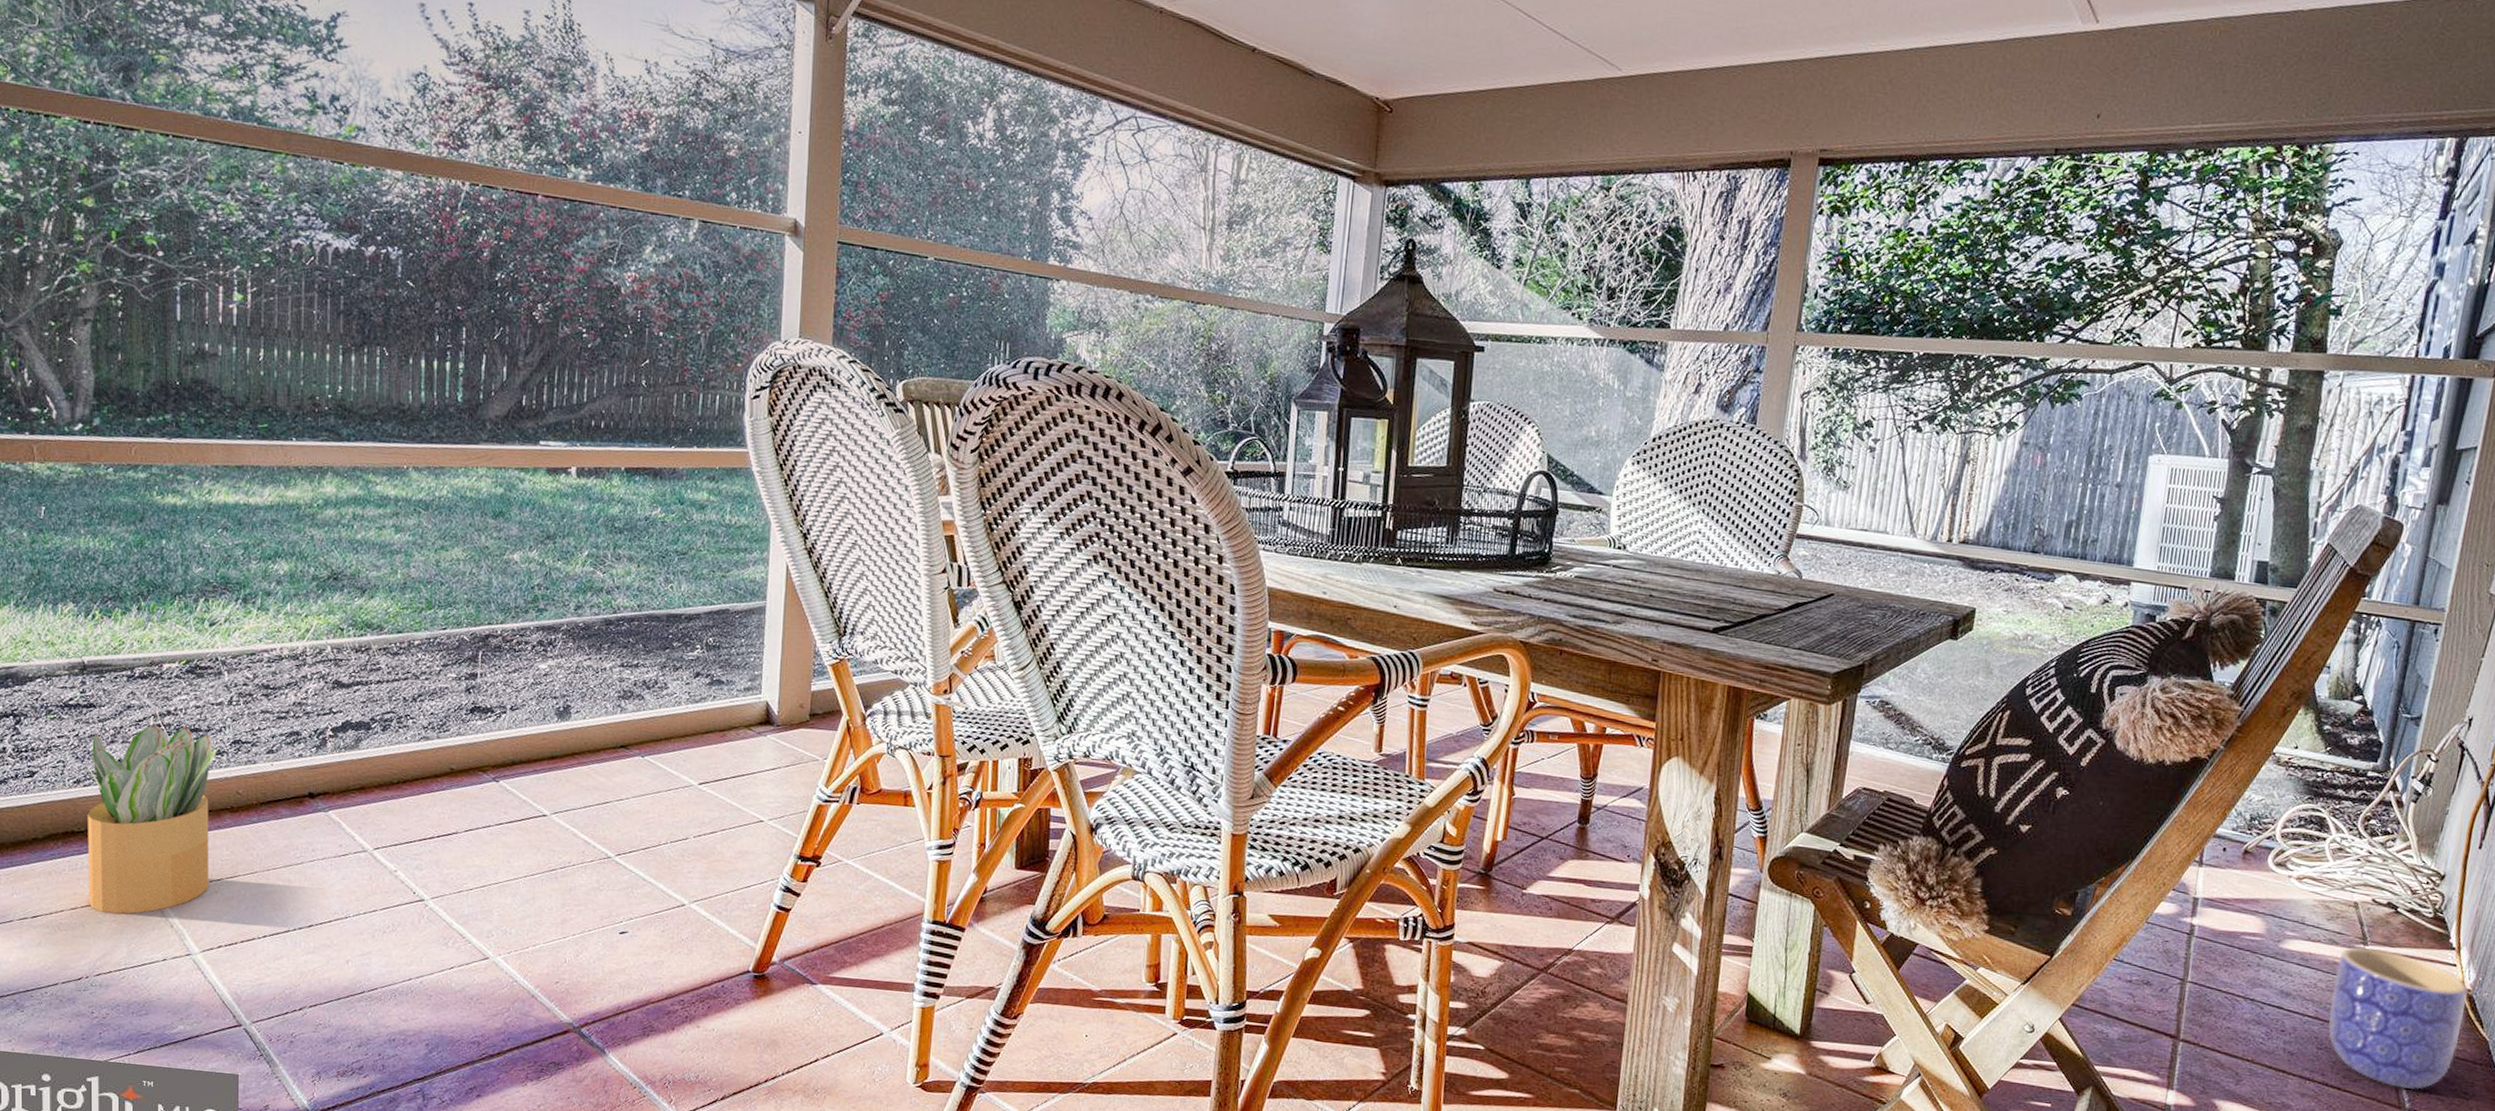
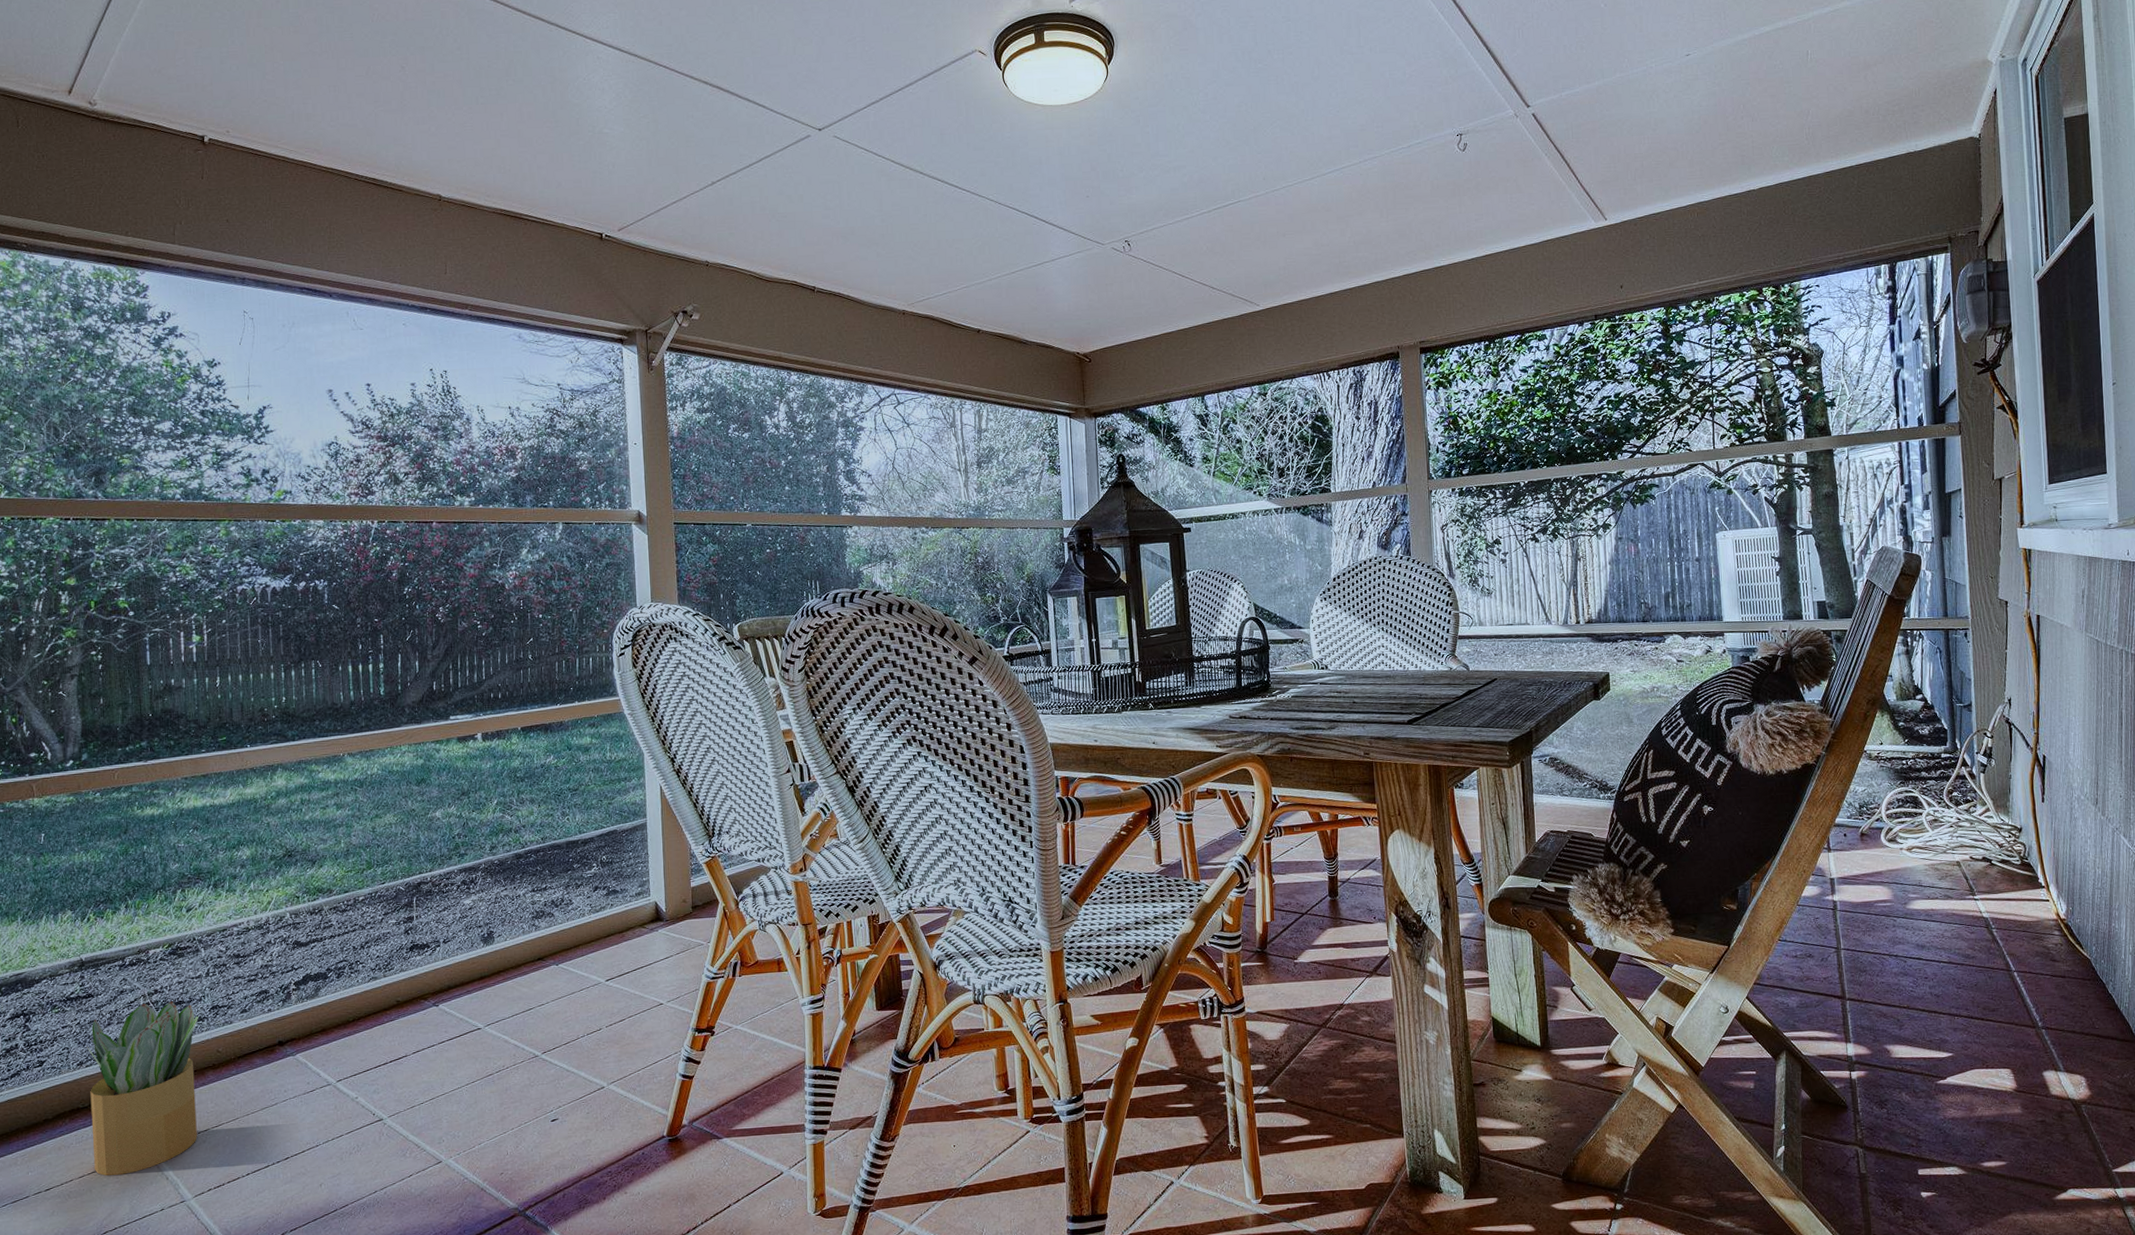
planter: present [2328,947,2468,1090] -> none [1956,897,2067,1011]

